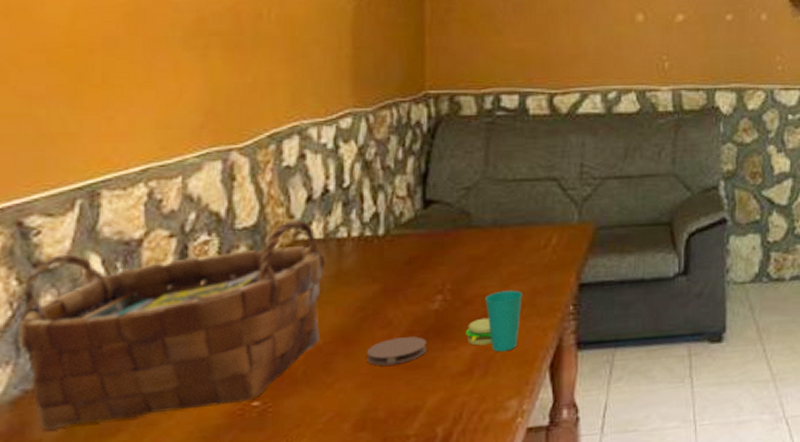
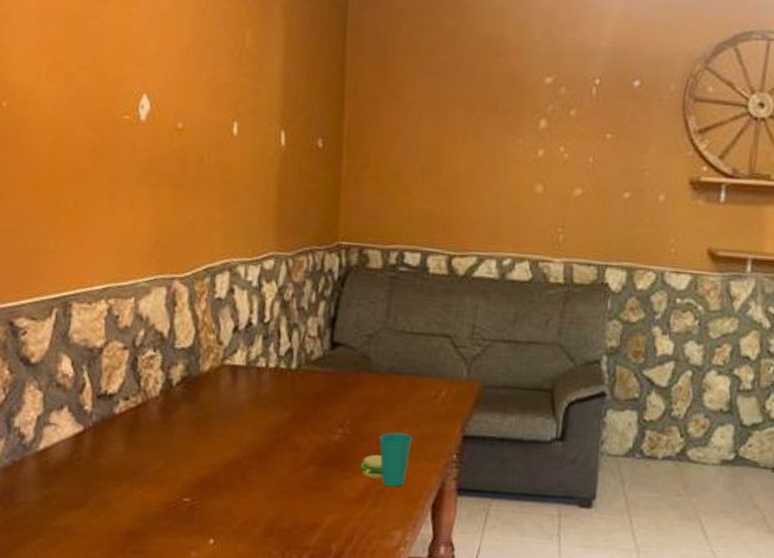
woven basket: present [18,220,326,430] -> none [9,346,247,497]
coaster: present [366,336,426,366] -> none [276,461,327,485]

